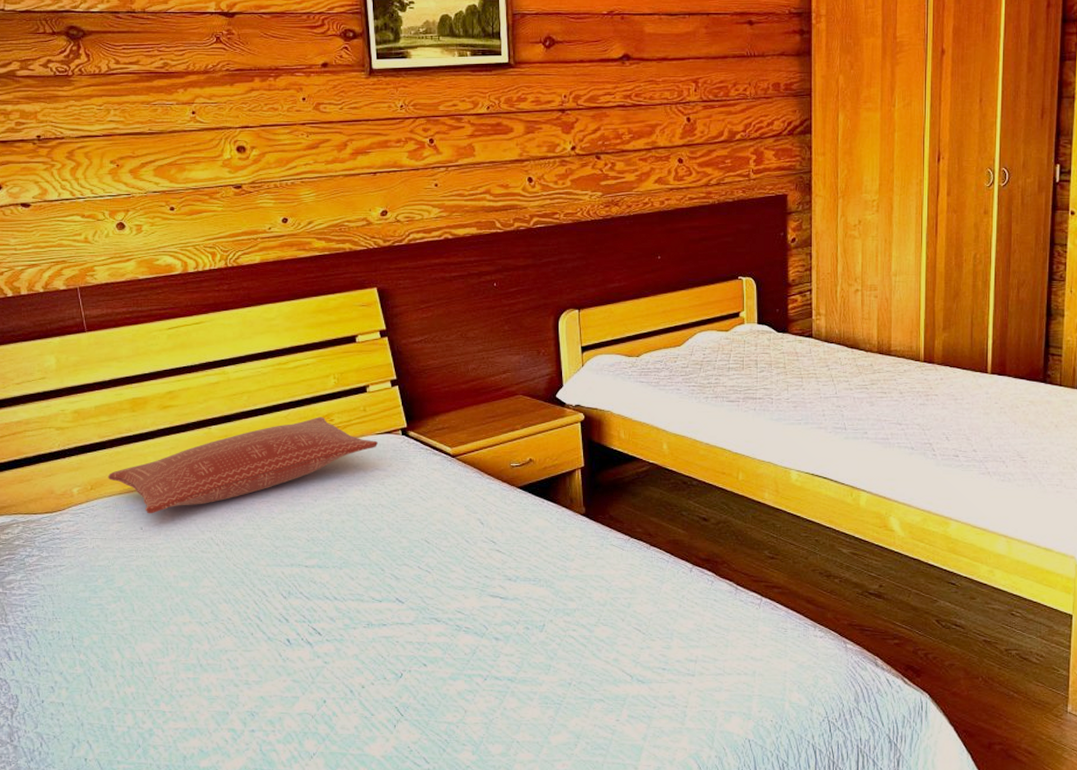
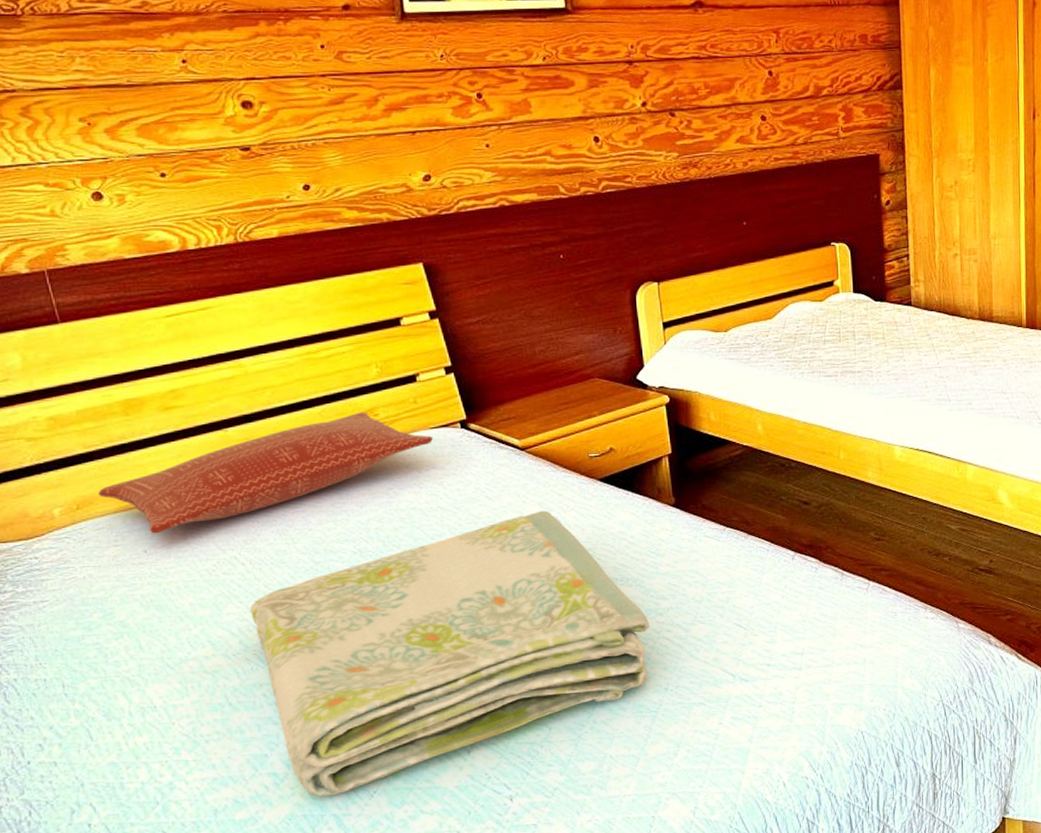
towel: none [221,513,557,754] -> present [250,510,649,797]

